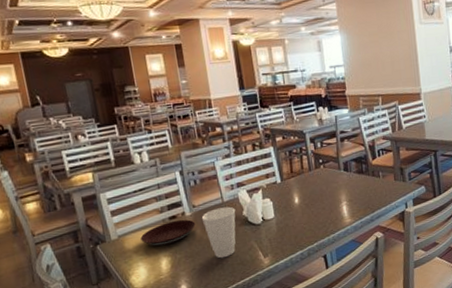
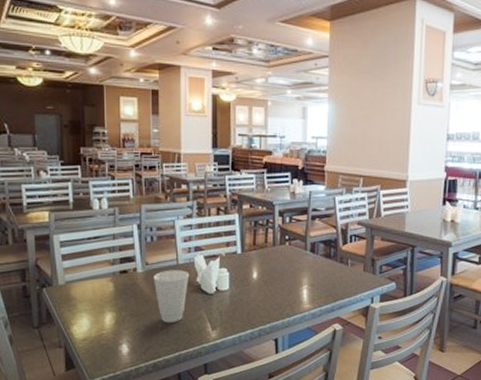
plate: present [140,219,196,246] -> none [88,275,146,300]

